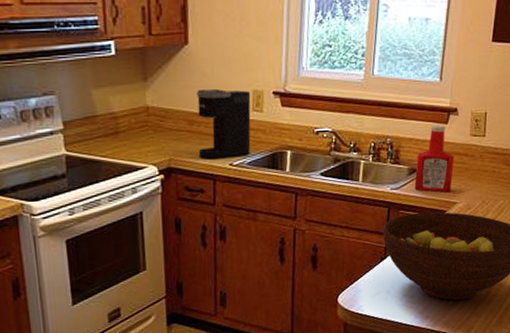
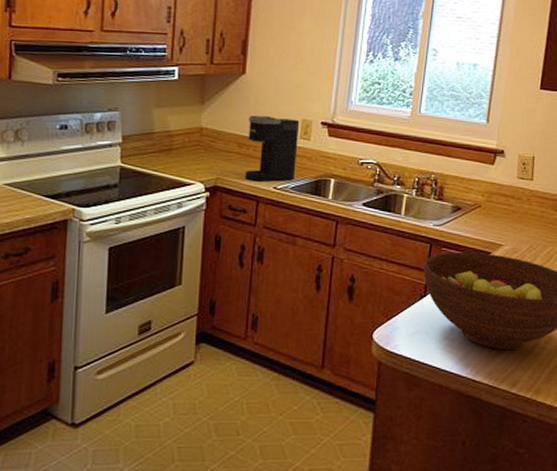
ketchup bottle: present [414,125,454,192] -> none [458,165,500,233]

